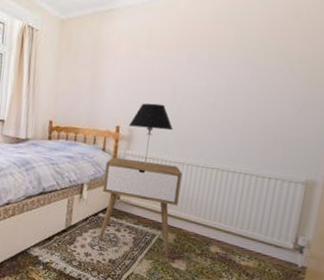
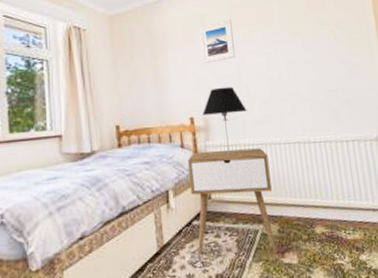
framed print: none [140,36,180,78] -> present [199,19,235,63]

